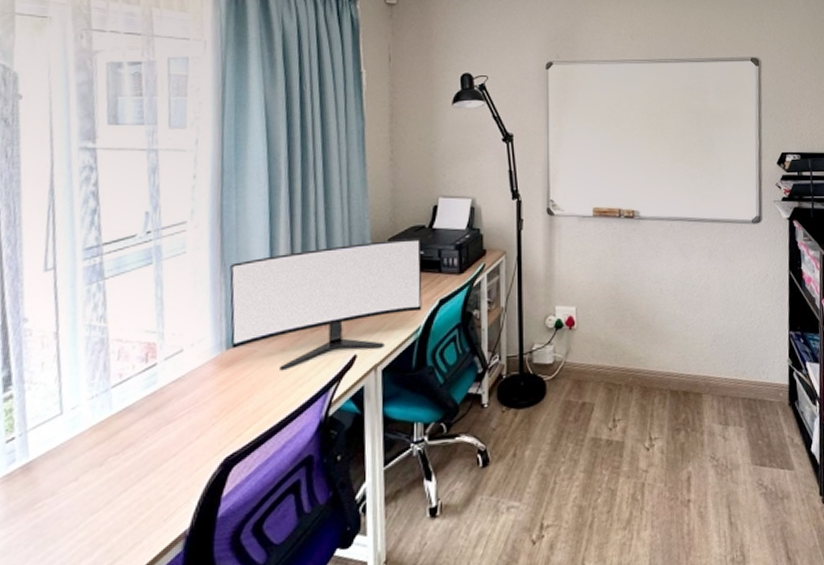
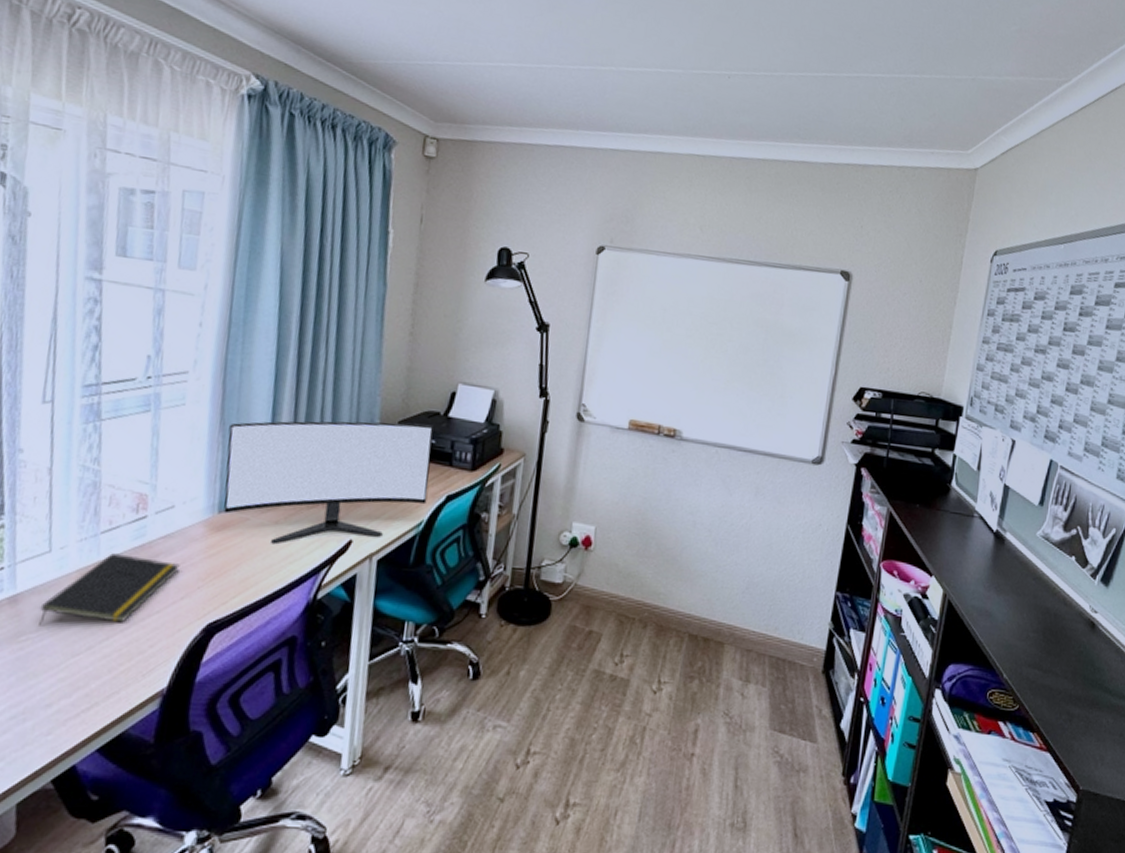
notepad: none [54,404,193,490] -> present [39,553,180,626]

